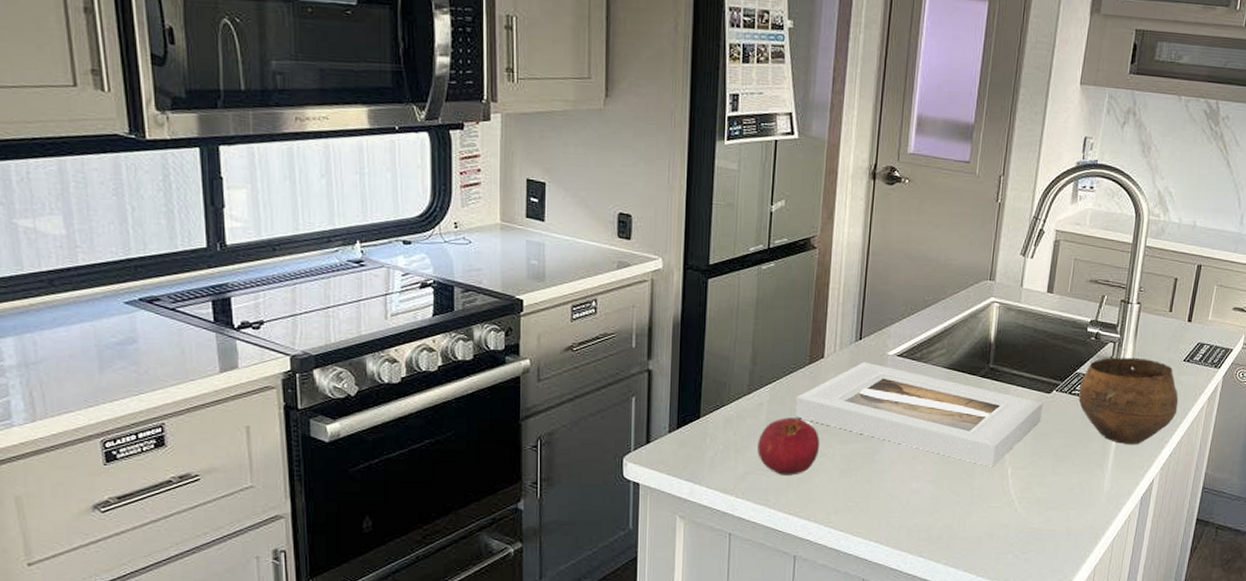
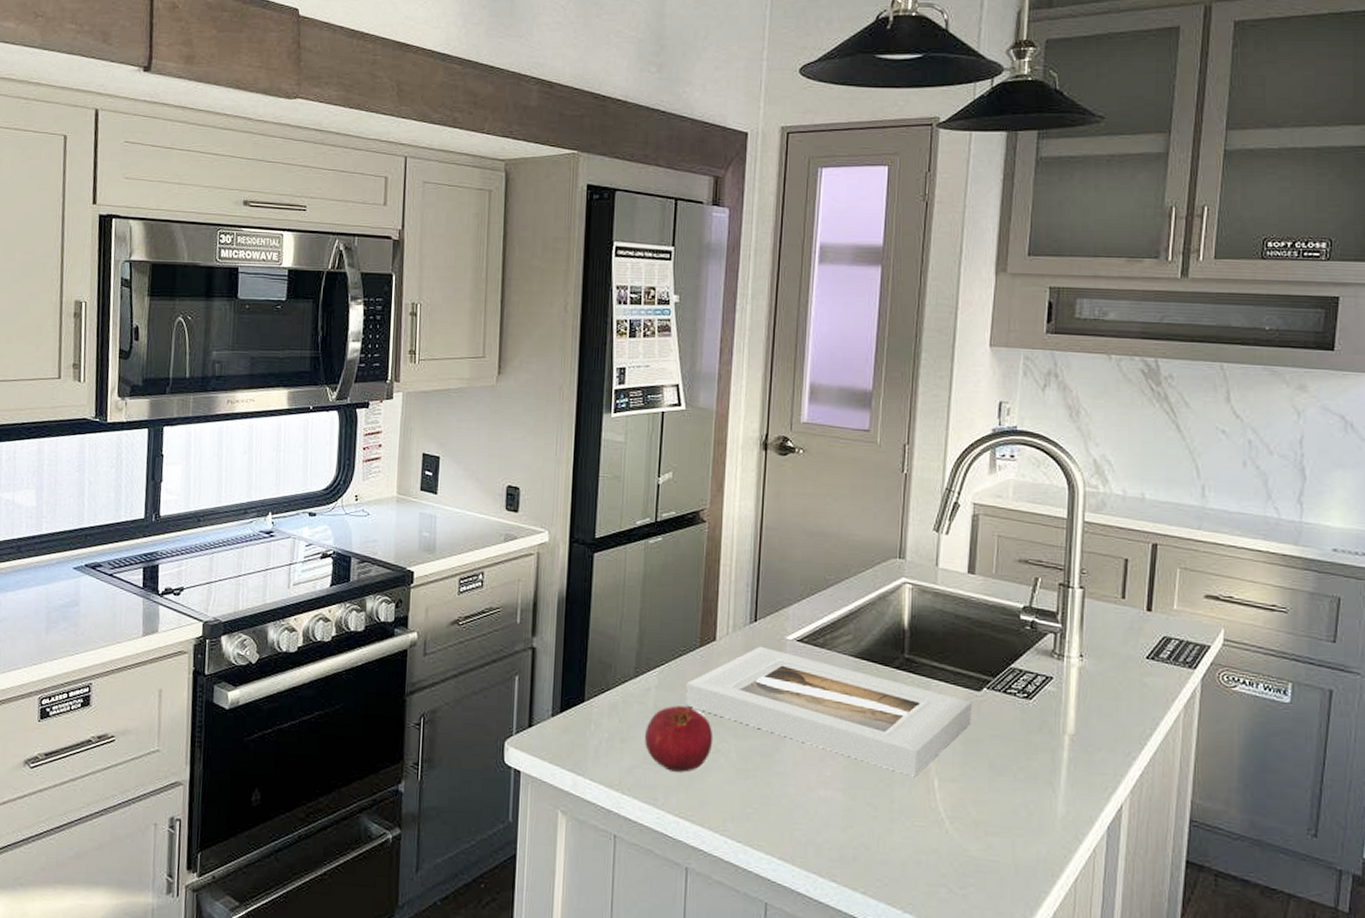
bowl: present [1078,357,1179,445] -> none [1016,651,1145,760]

